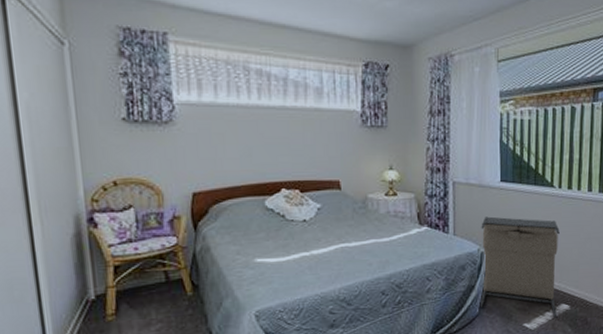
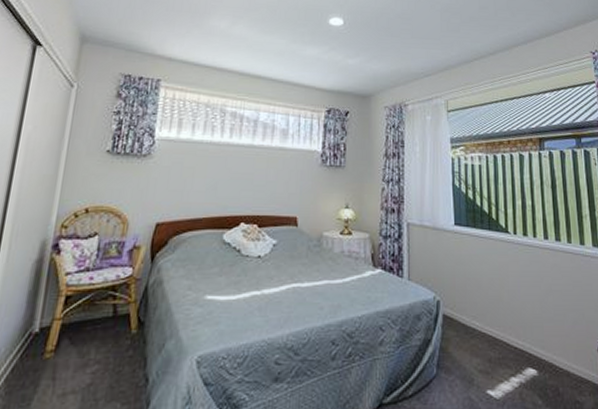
laundry hamper: present [480,216,560,318] -> none [436,261,525,386]

